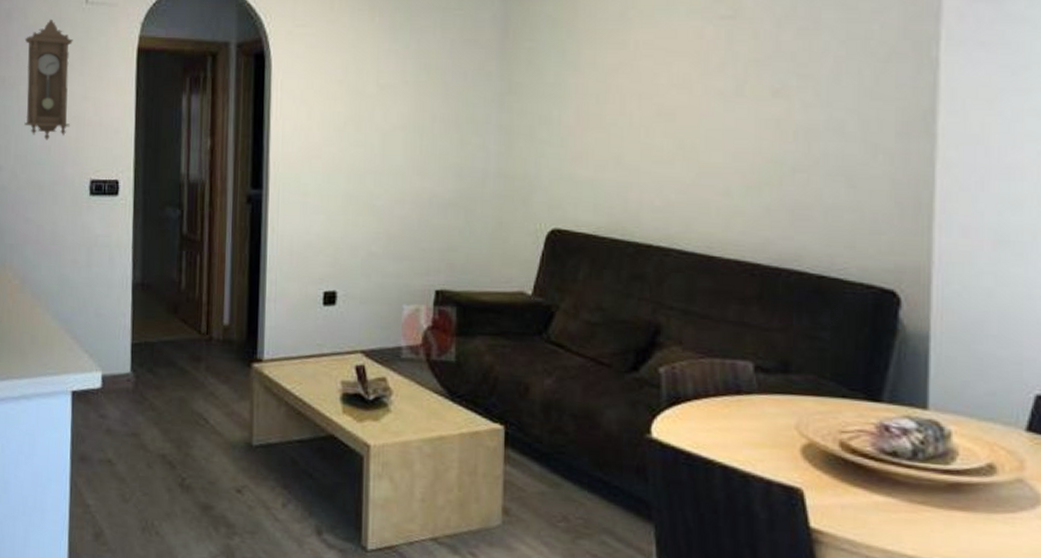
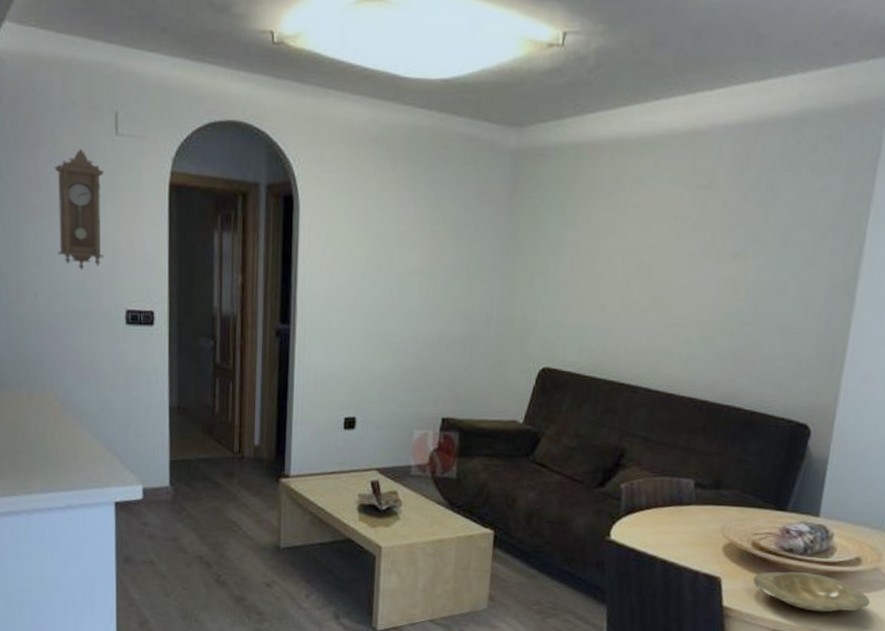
plate: none [847,481,1018,539] -> present [753,571,870,612]

